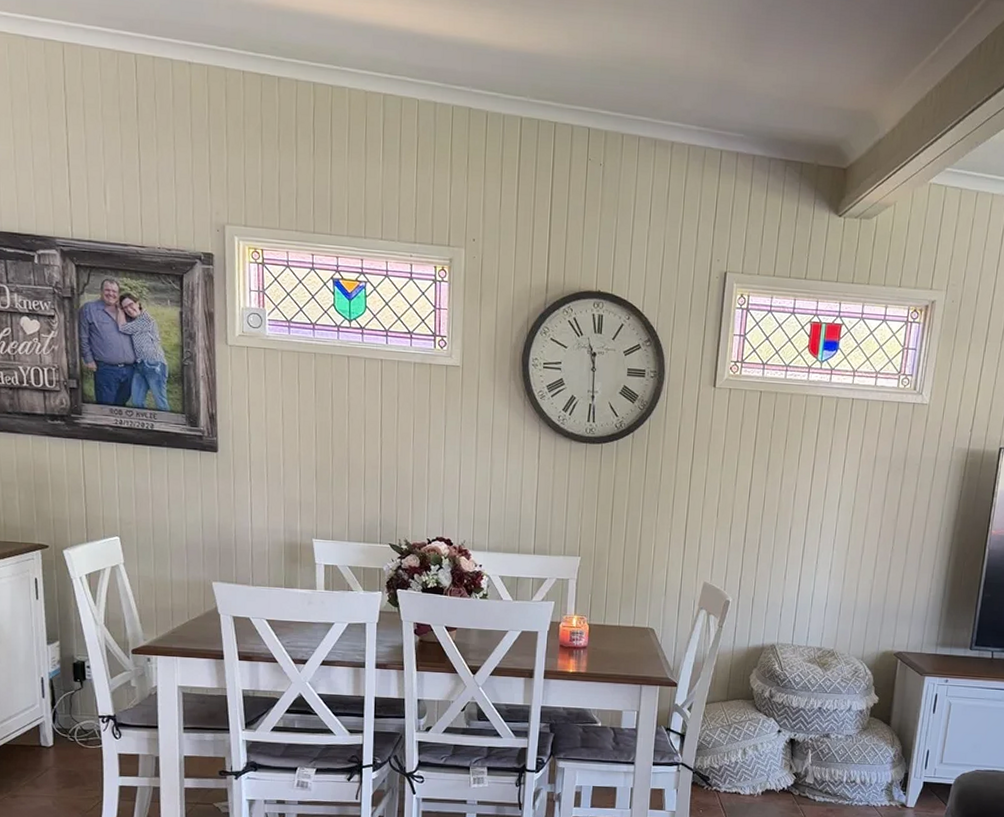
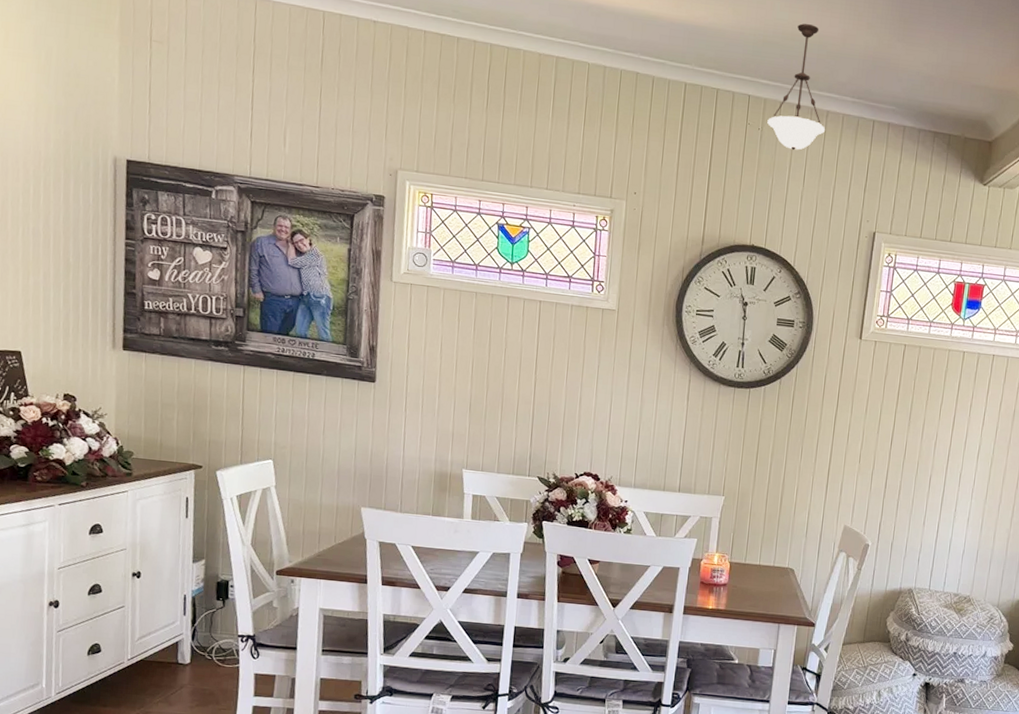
pendant light: none [609,46,670,187] -> present [767,23,825,151]

